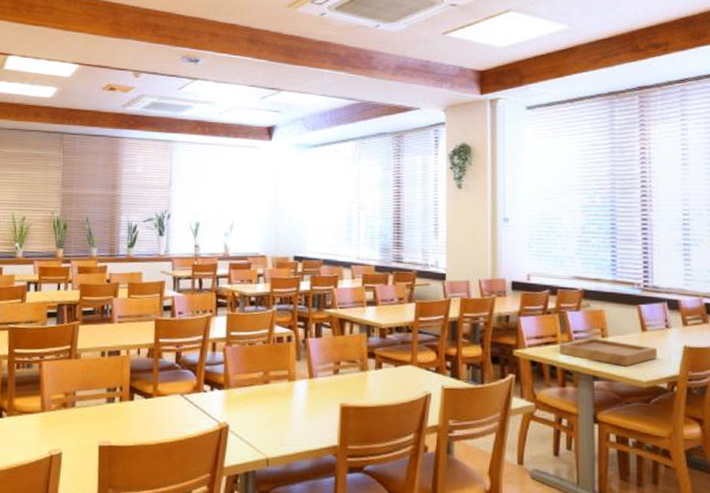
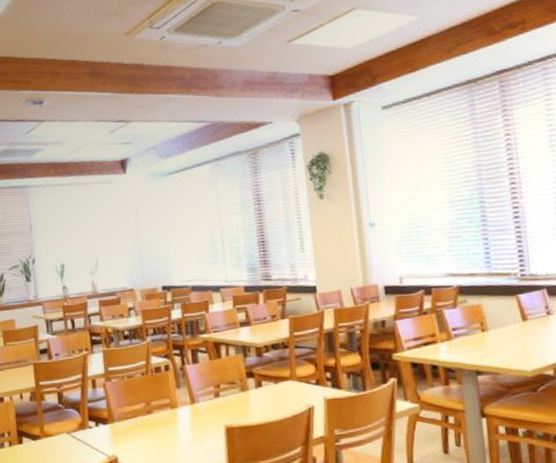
tray: present [559,338,657,367] -> none [438,333,541,358]

